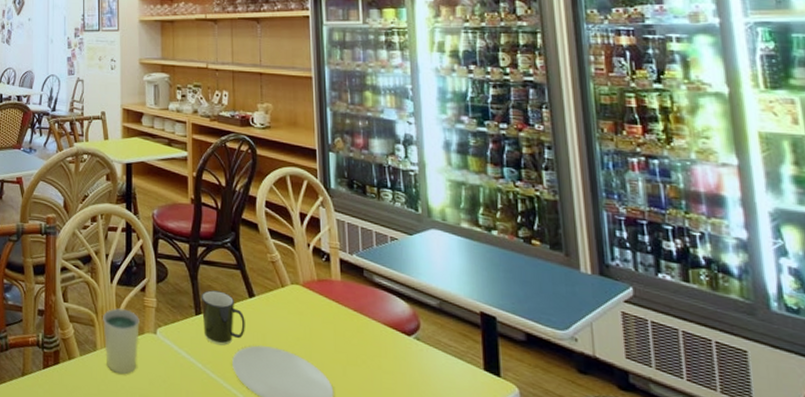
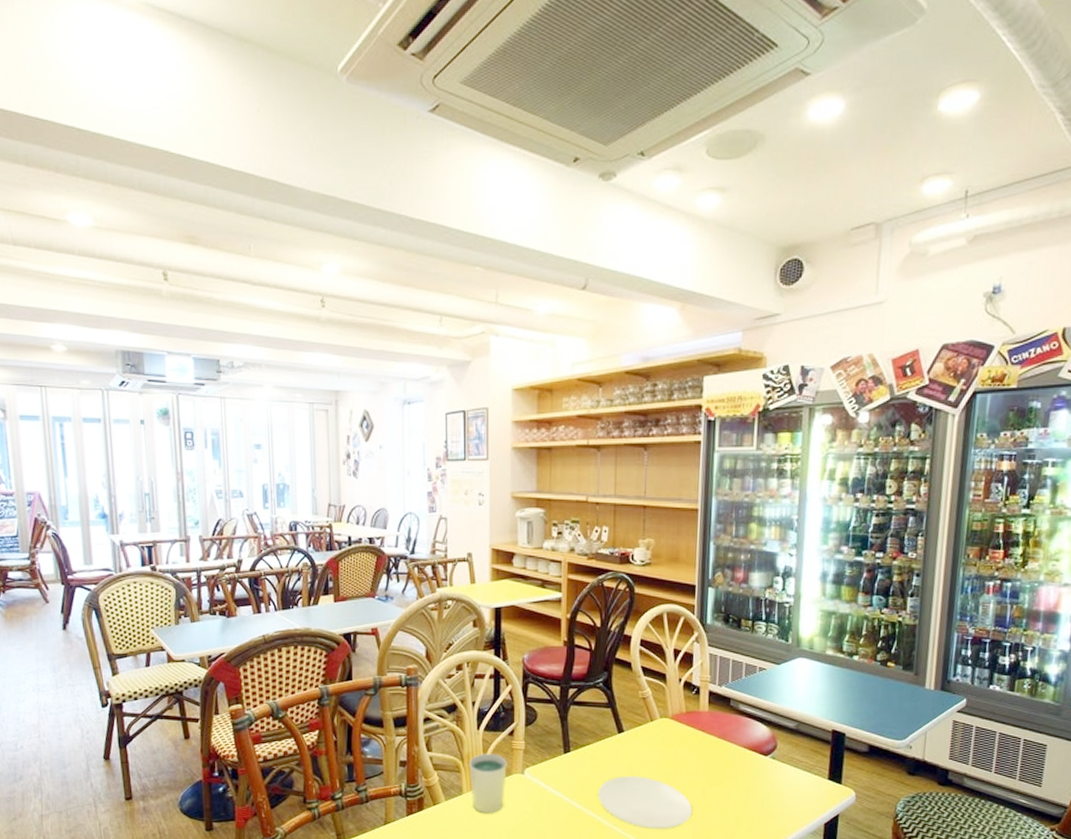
mug: present [200,290,245,346] -> none [570,729,613,779]

